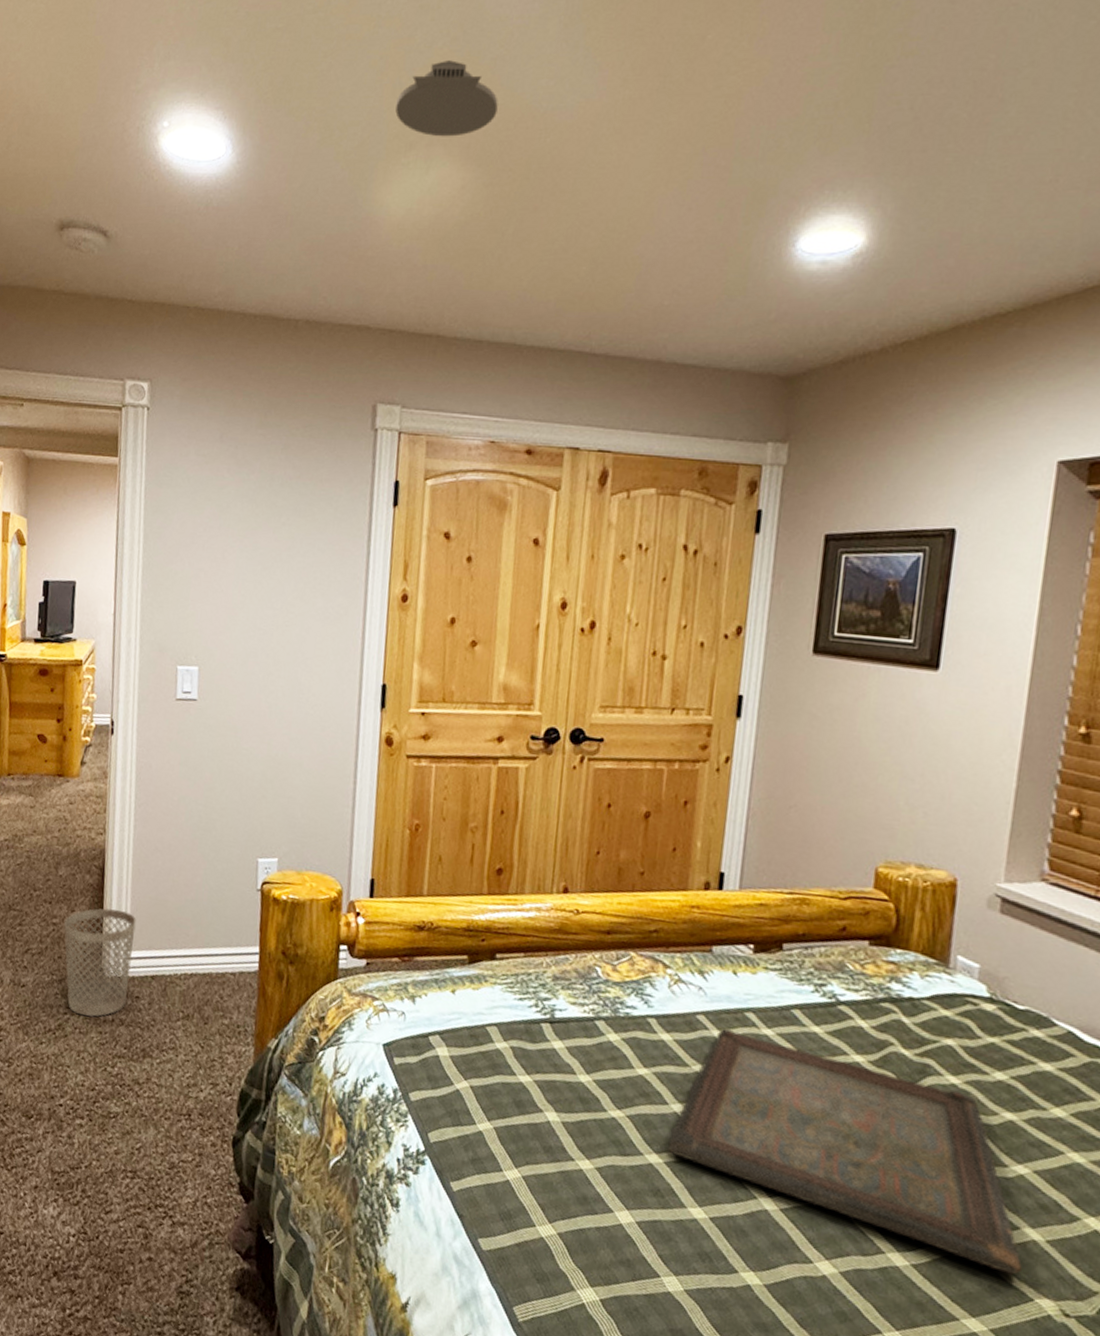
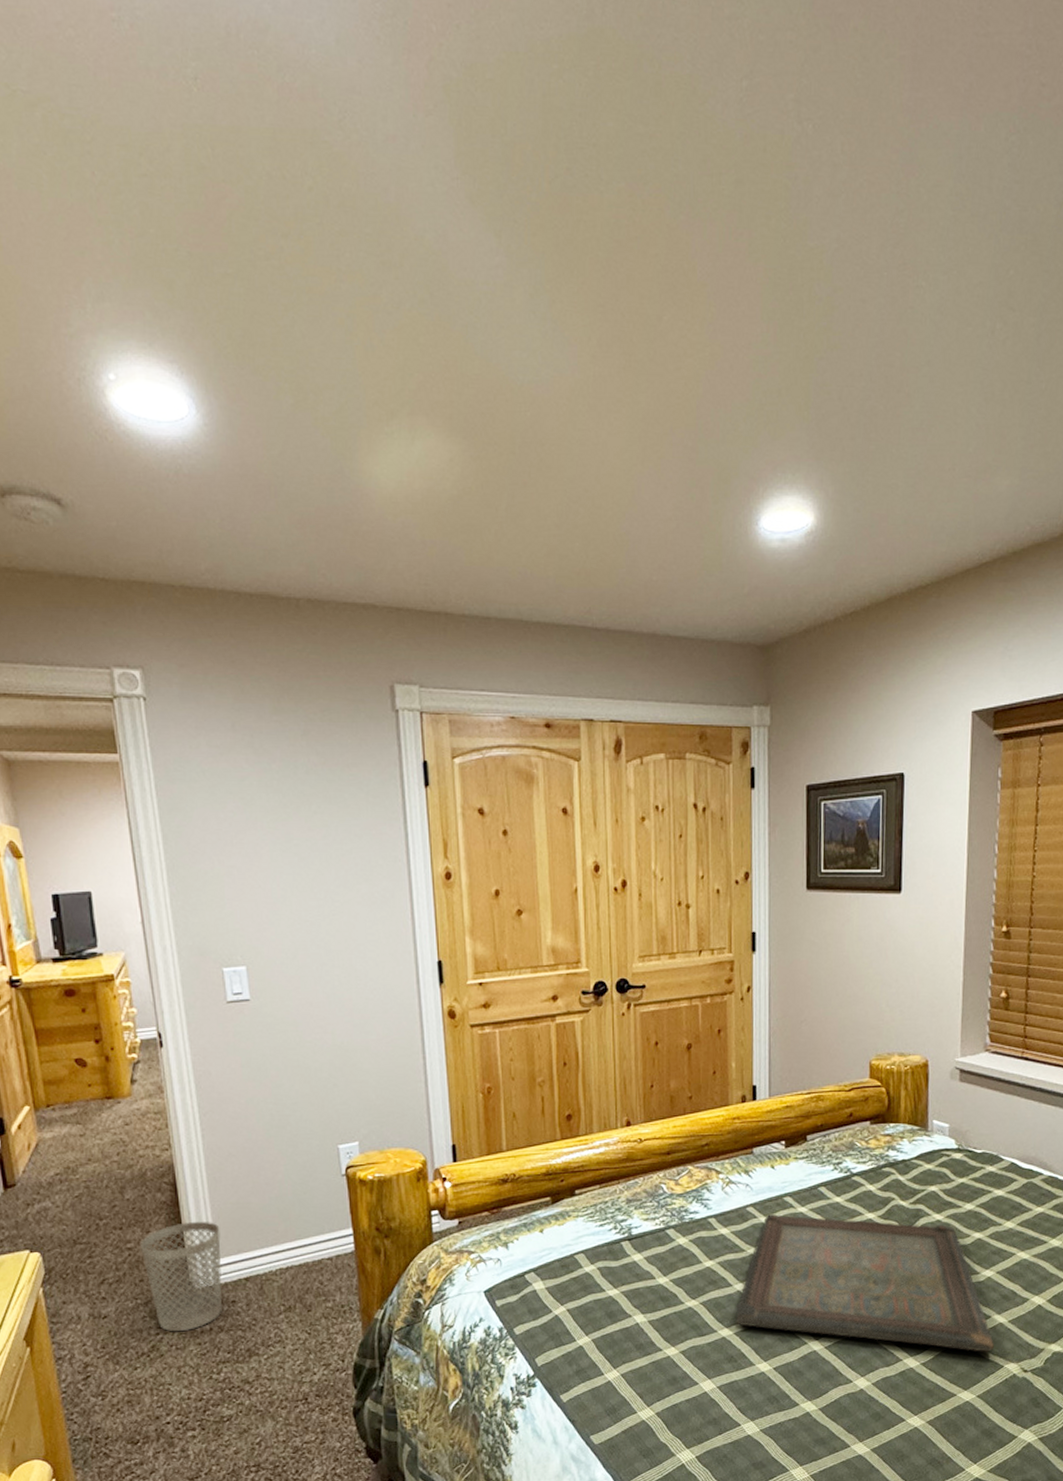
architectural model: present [395,60,498,137] -> none [370,324,475,407]

